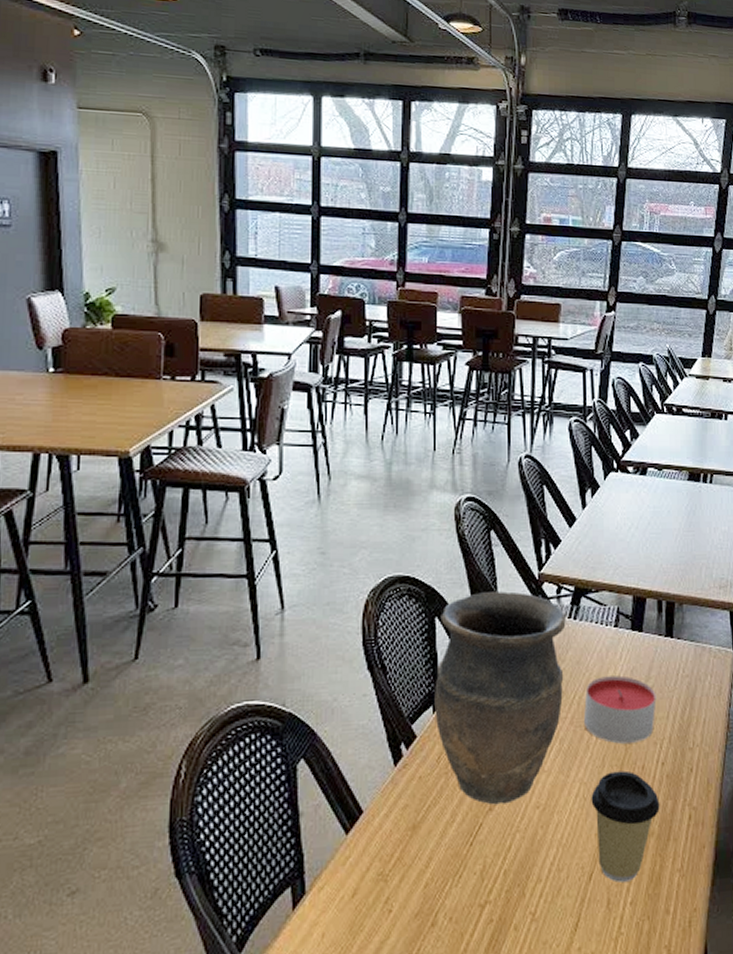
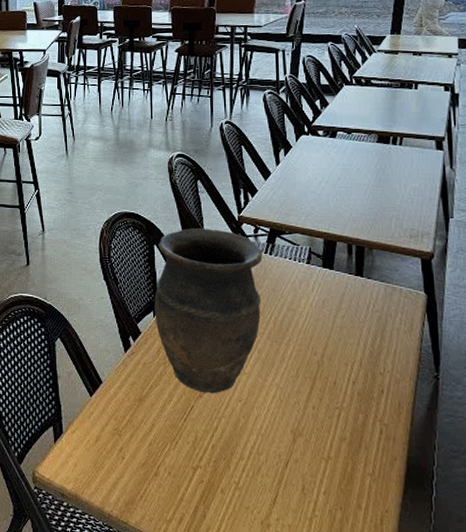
candle: present [583,675,657,744] -> none [279,303,347,361]
coffee cup: present [591,770,660,883] -> none [286,382,351,475]

